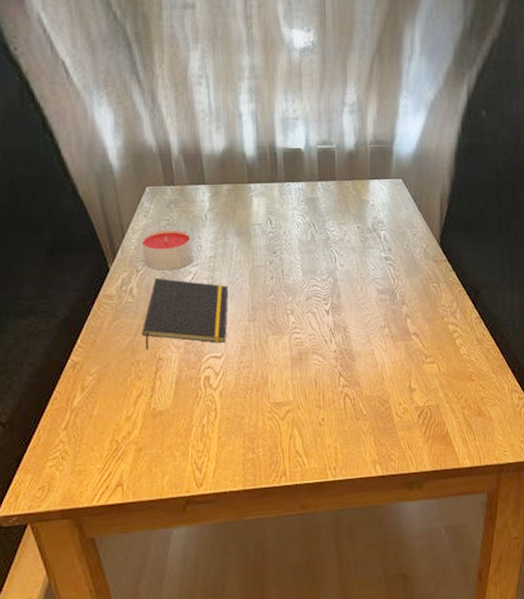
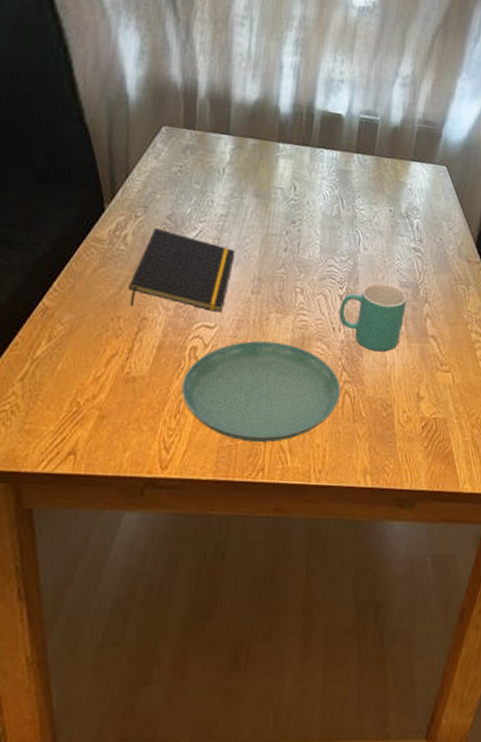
candle: present [141,229,193,270] -> none [145,176,203,223]
saucer: none [202,360,341,452] -> present [181,340,341,443]
mug: none [327,293,387,355] -> present [338,282,407,352]

